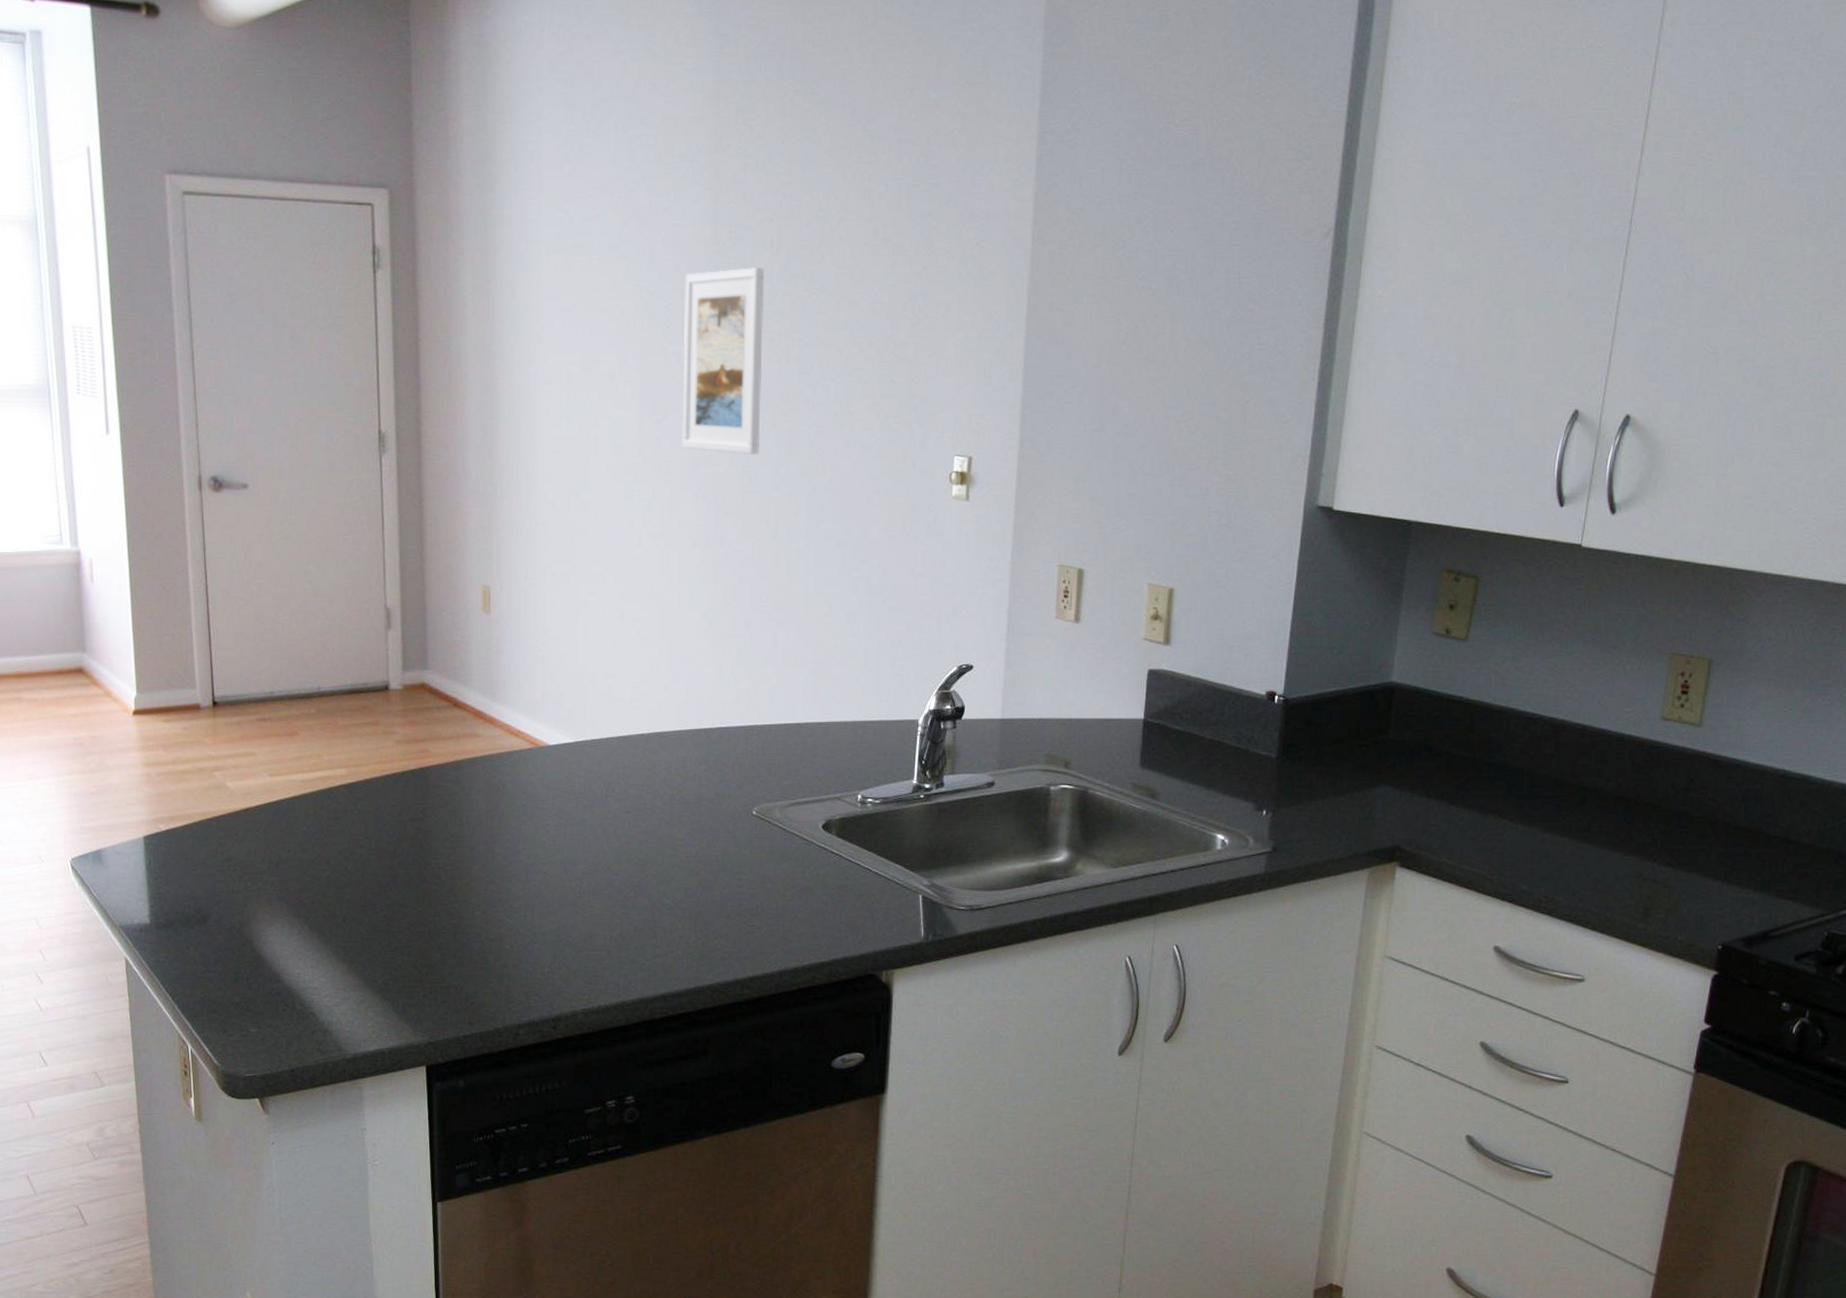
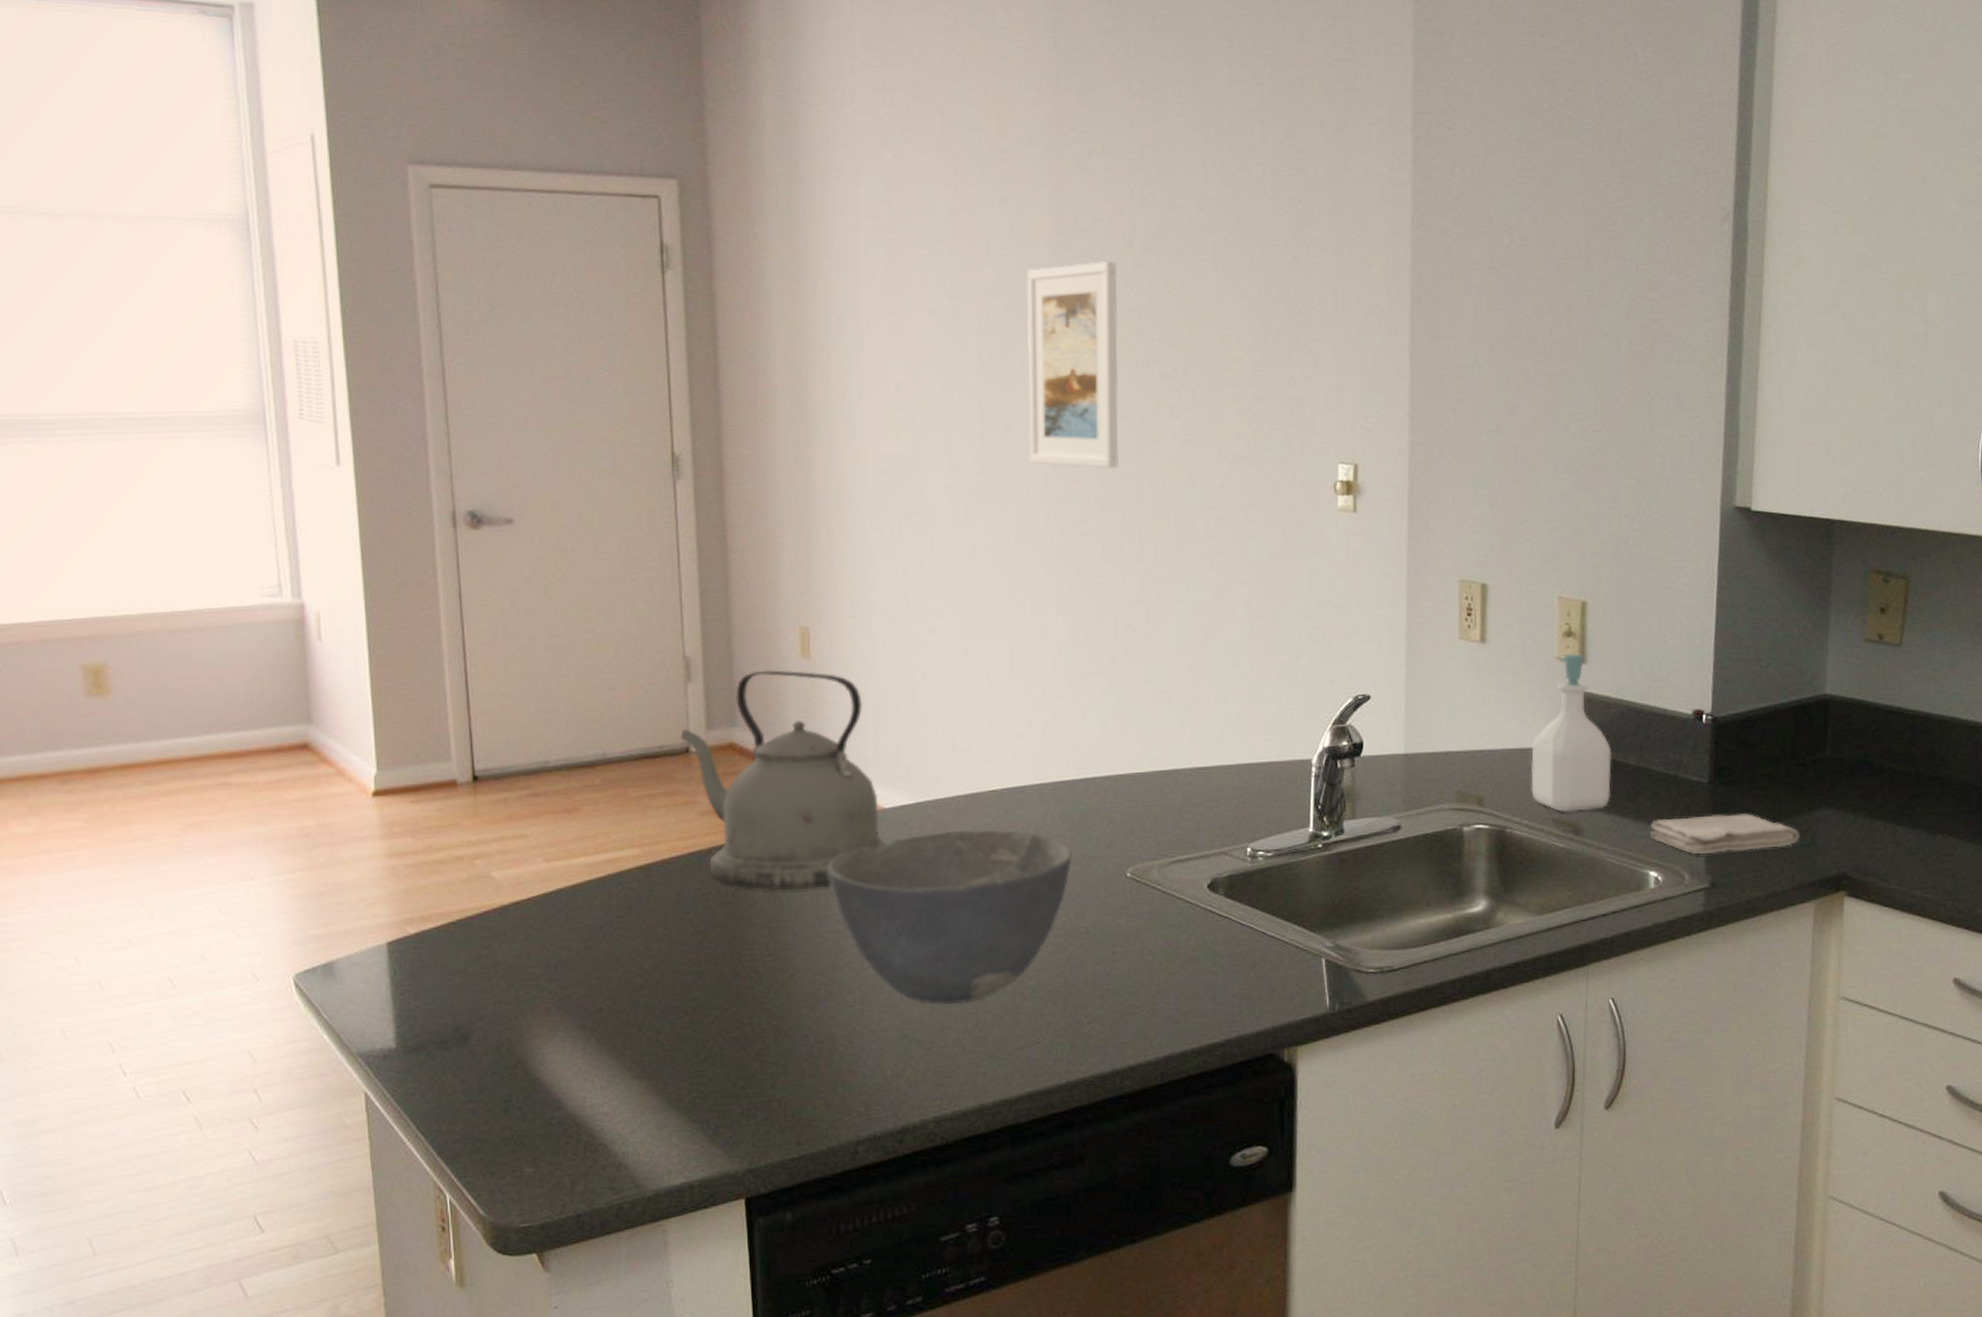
kettle: none [381,622,552,811] -> present [680,670,889,891]
bowl: none [500,768,706,916] -> present [827,830,1072,1005]
soap bottle: none [1113,635,1189,777] -> present [1531,653,1612,812]
washcloth: none [1220,787,1358,822] -> present [1650,814,1799,855]

